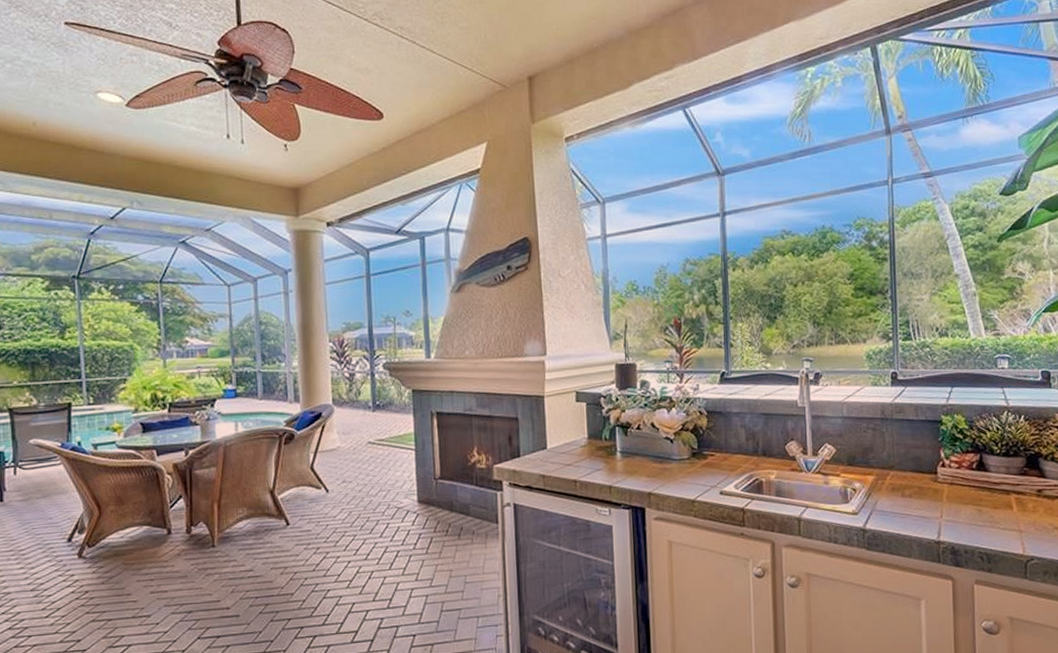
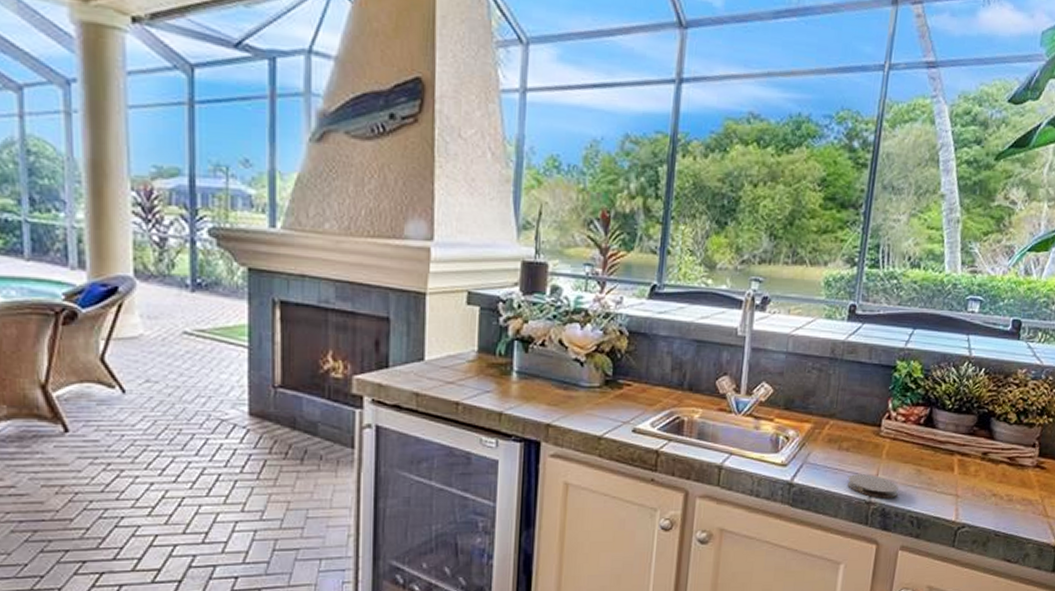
coaster: none [915,517,964,538] -> present [847,474,899,498]

